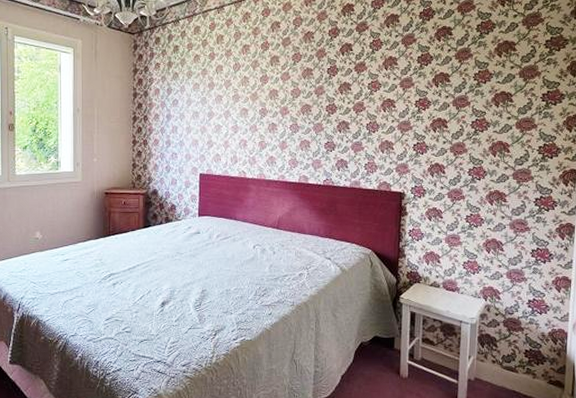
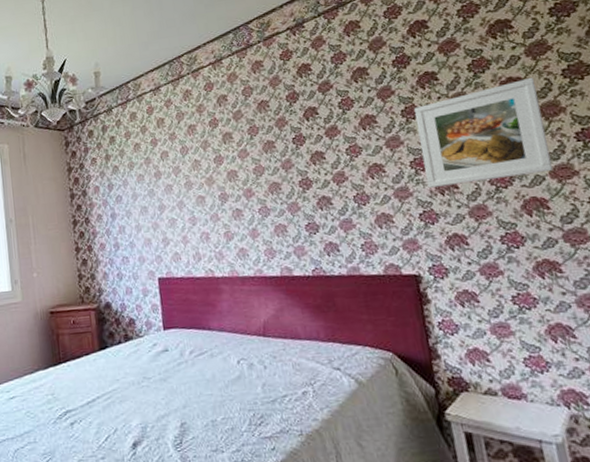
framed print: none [425,43,524,124] -> present [414,77,553,188]

